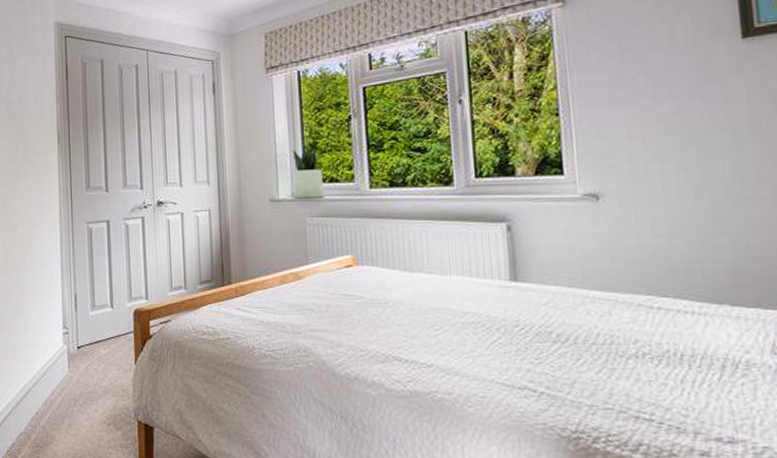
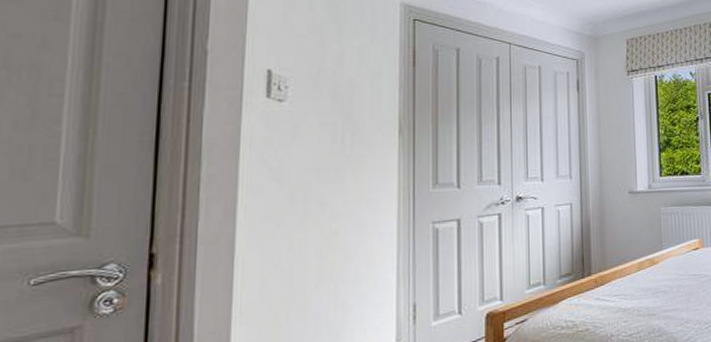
planter: present [292,148,327,200] -> none [649,145,678,192]

